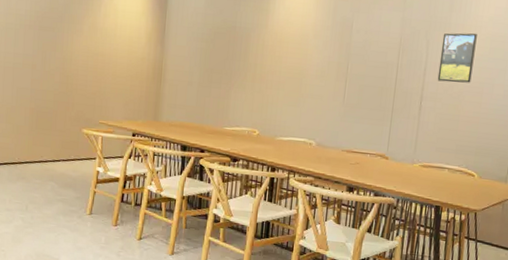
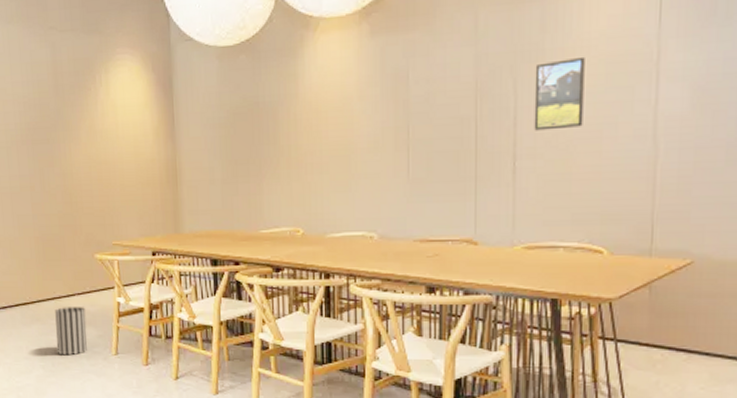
wastebasket: none [37,170,68,211] -> present [55,307,88,356]

